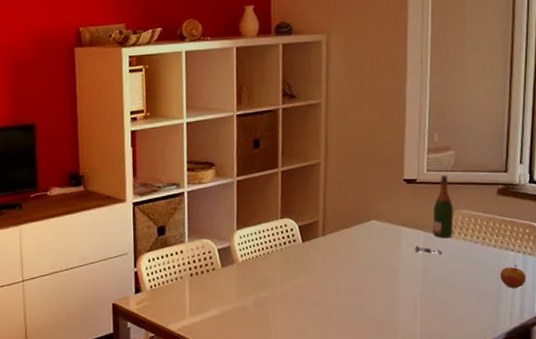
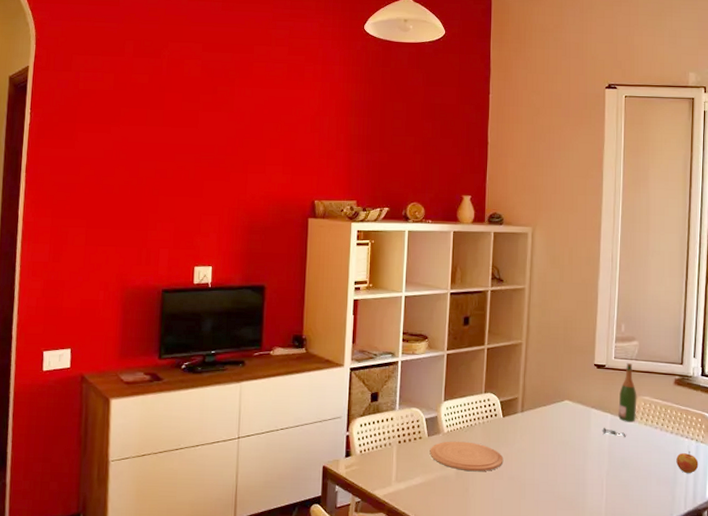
plate: none [224,270,305,299] -> present [429,441,504,471]

